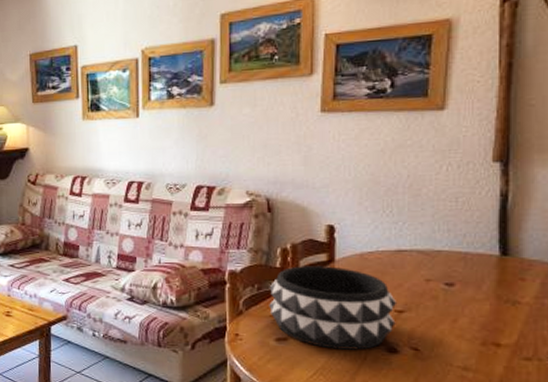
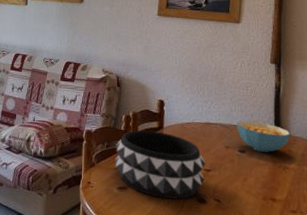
cereal bowl: none [441,244,524,285] -> present [237,121,291,153]

